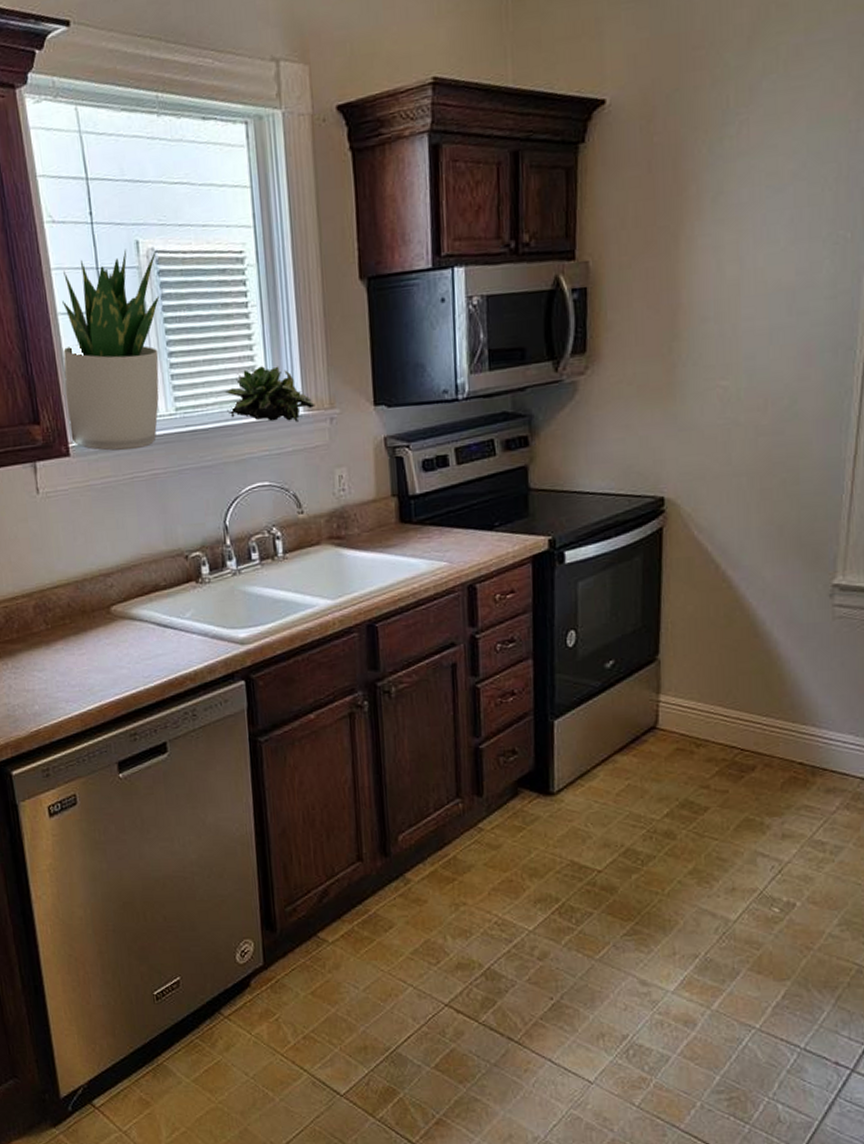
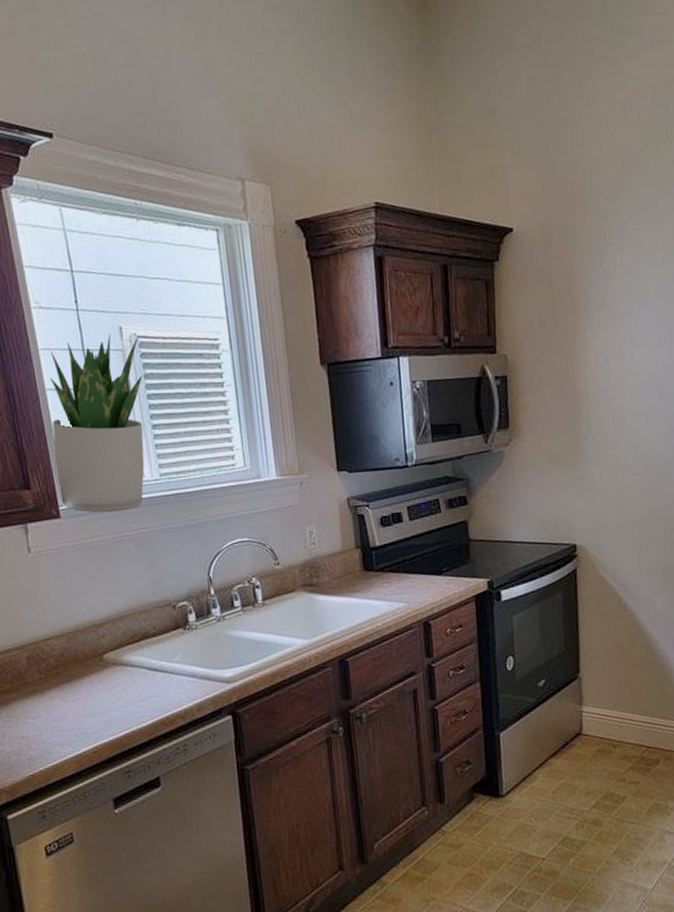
succulent plant: present [224,366,315,422] -> none [204,437,286,486]

